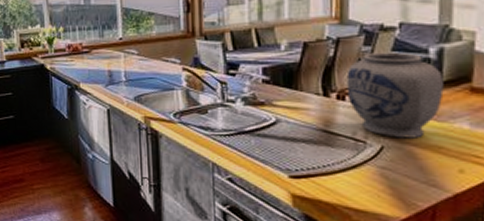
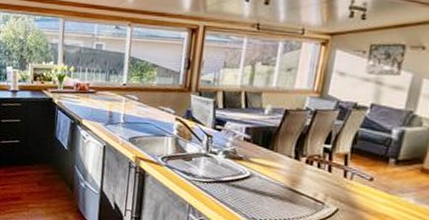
vase: present [346,52,444,139] -> none [315,126,400,206]

